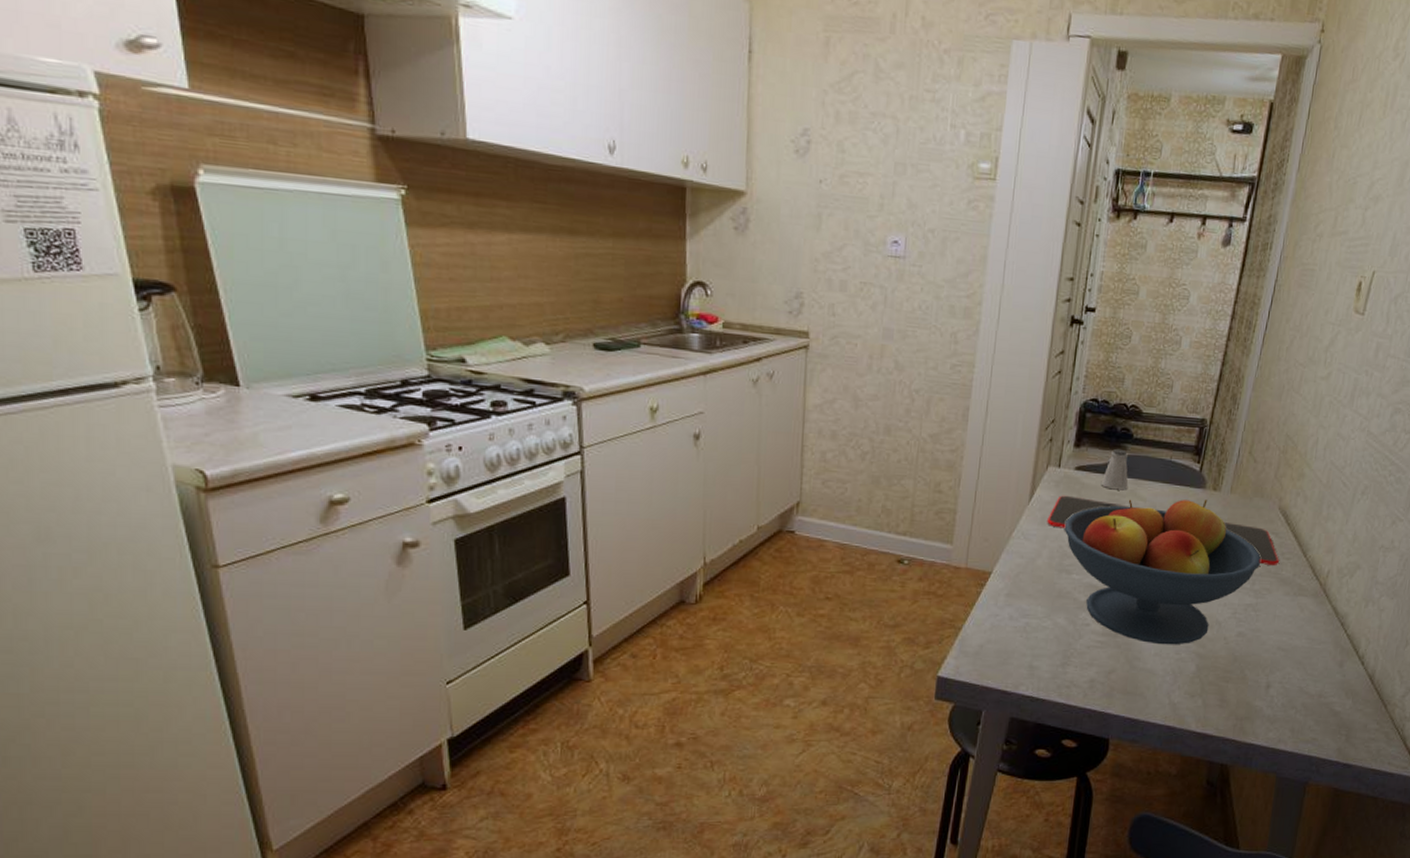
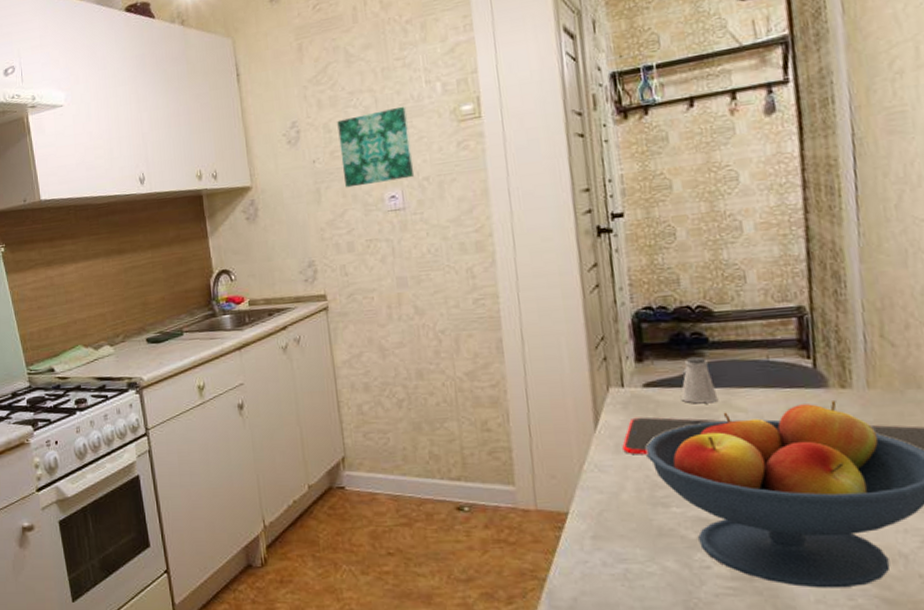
wall art: none [849,141,927,226] -> present [337,106,415,188]

